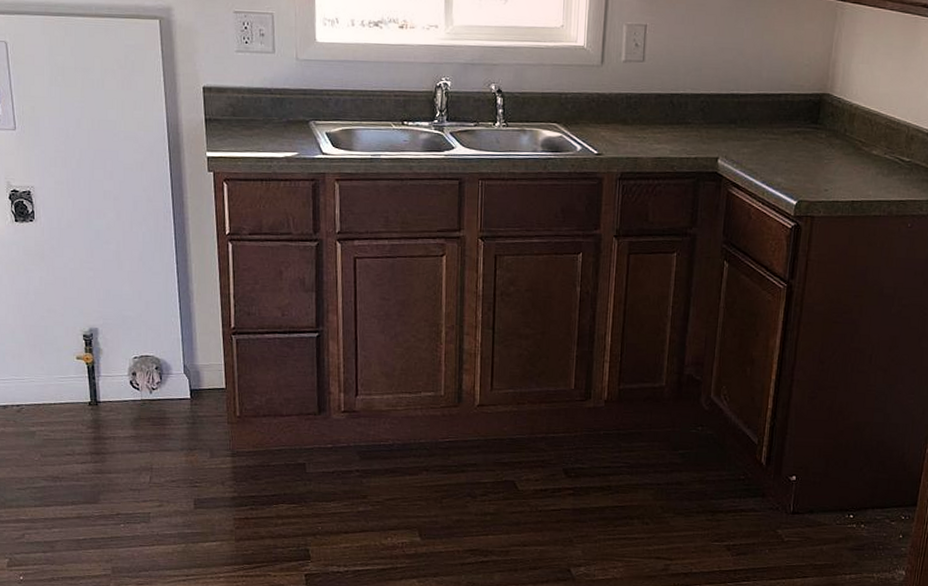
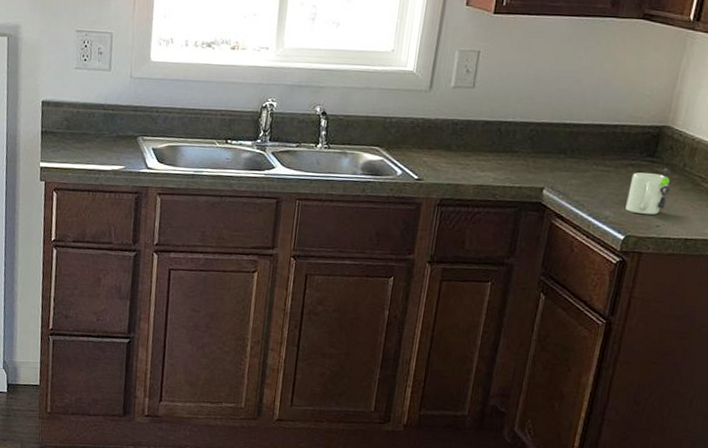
mug: none [795,134,834,180] -> present [625,168,671,215]

